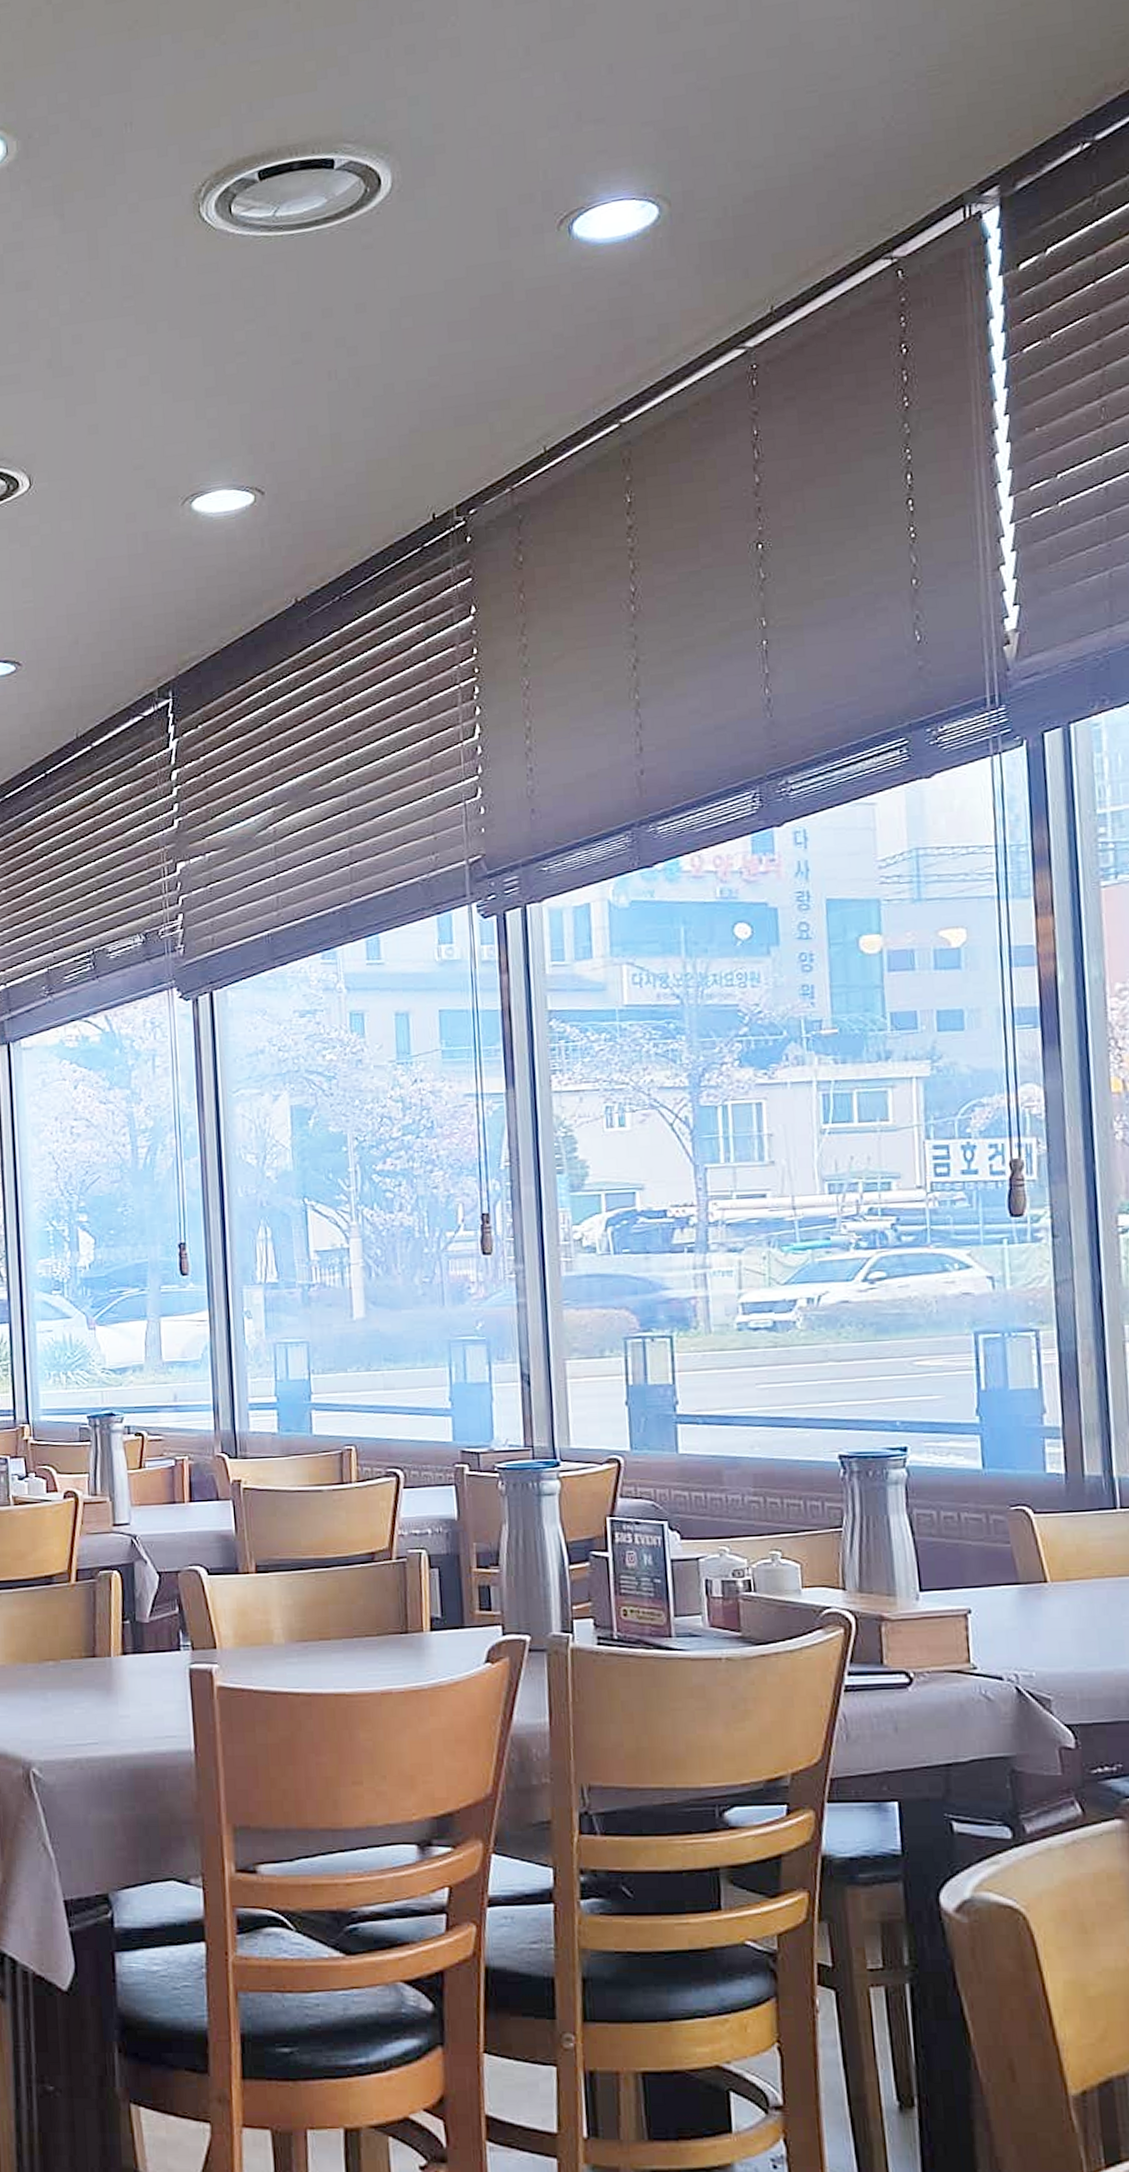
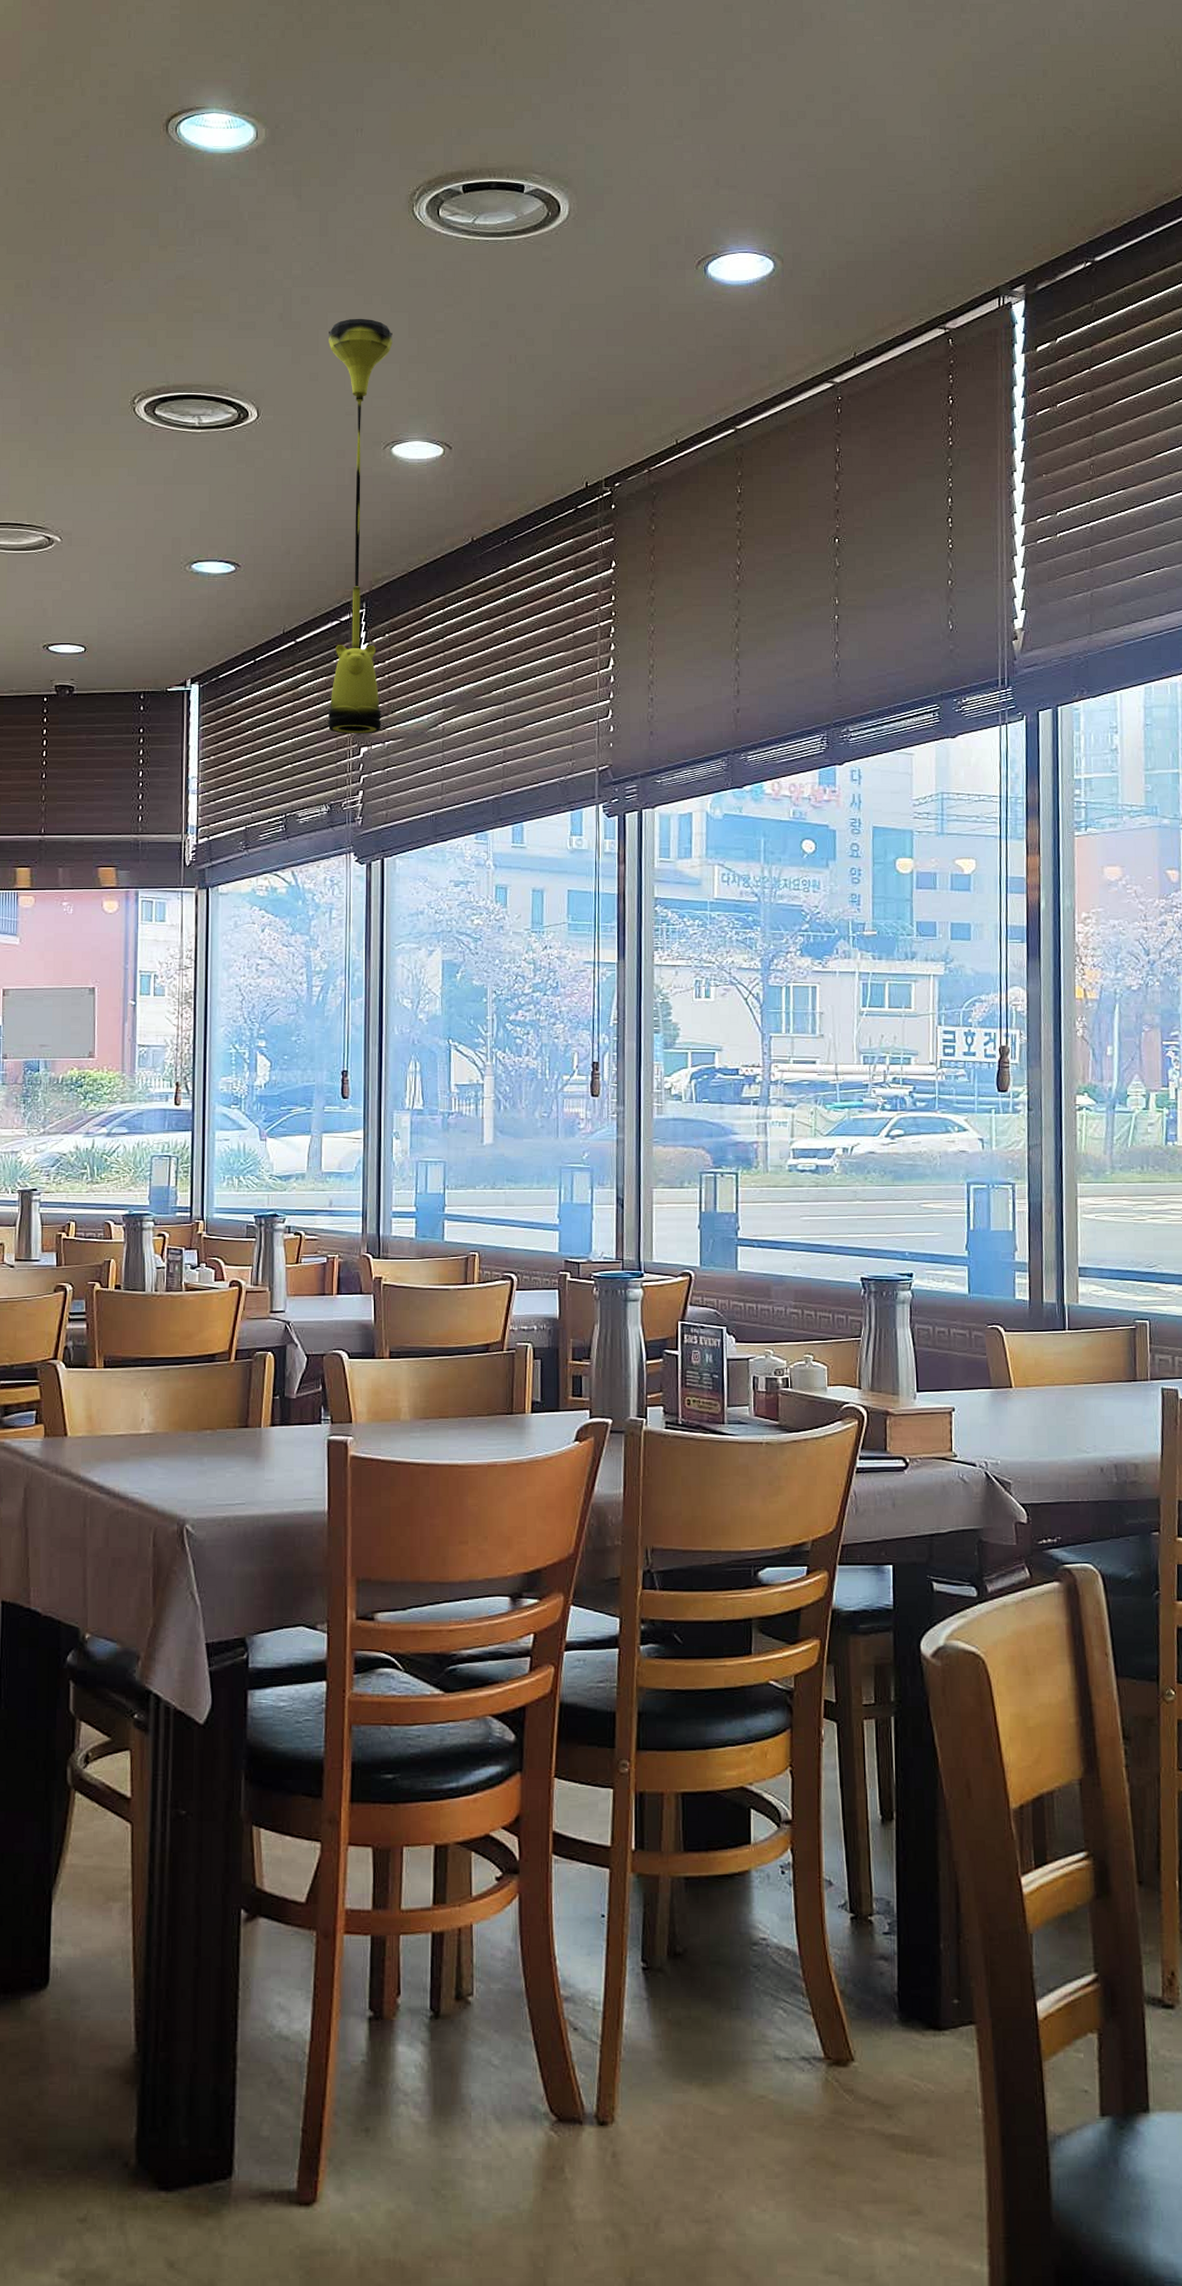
pendant light: none [107,351,200,849] -> present [327,318,393,734]

